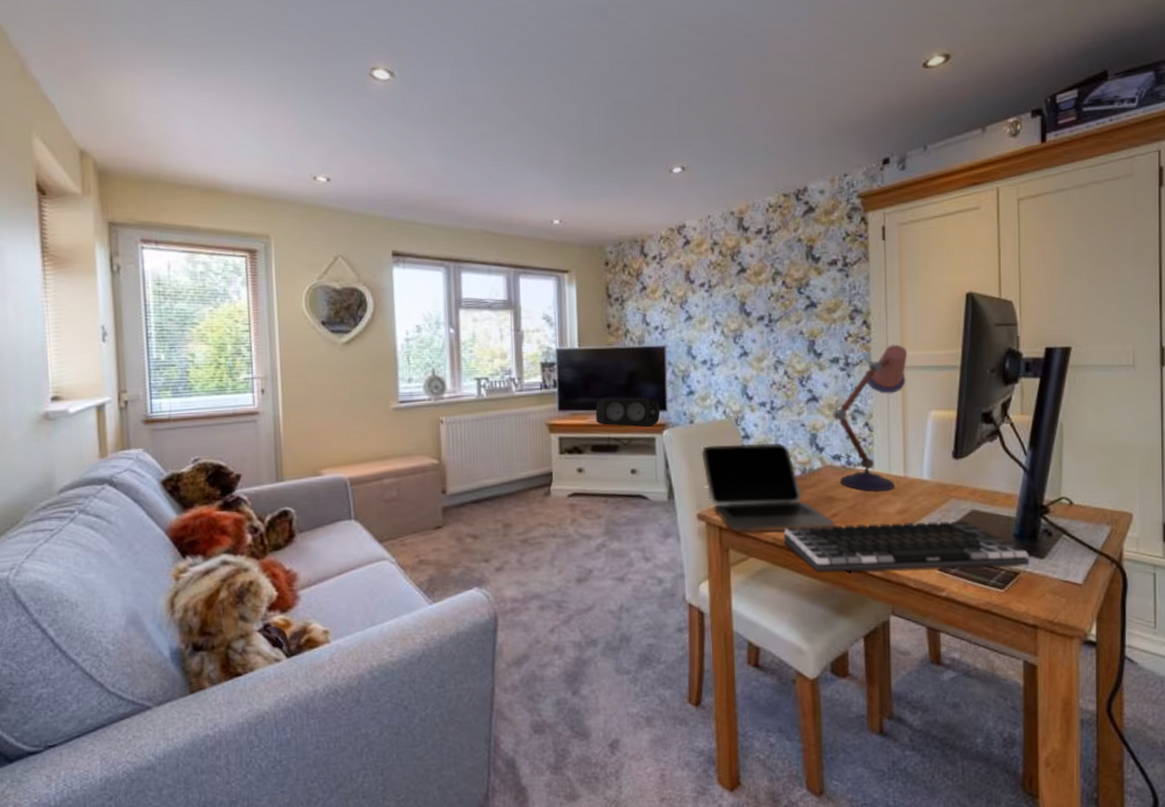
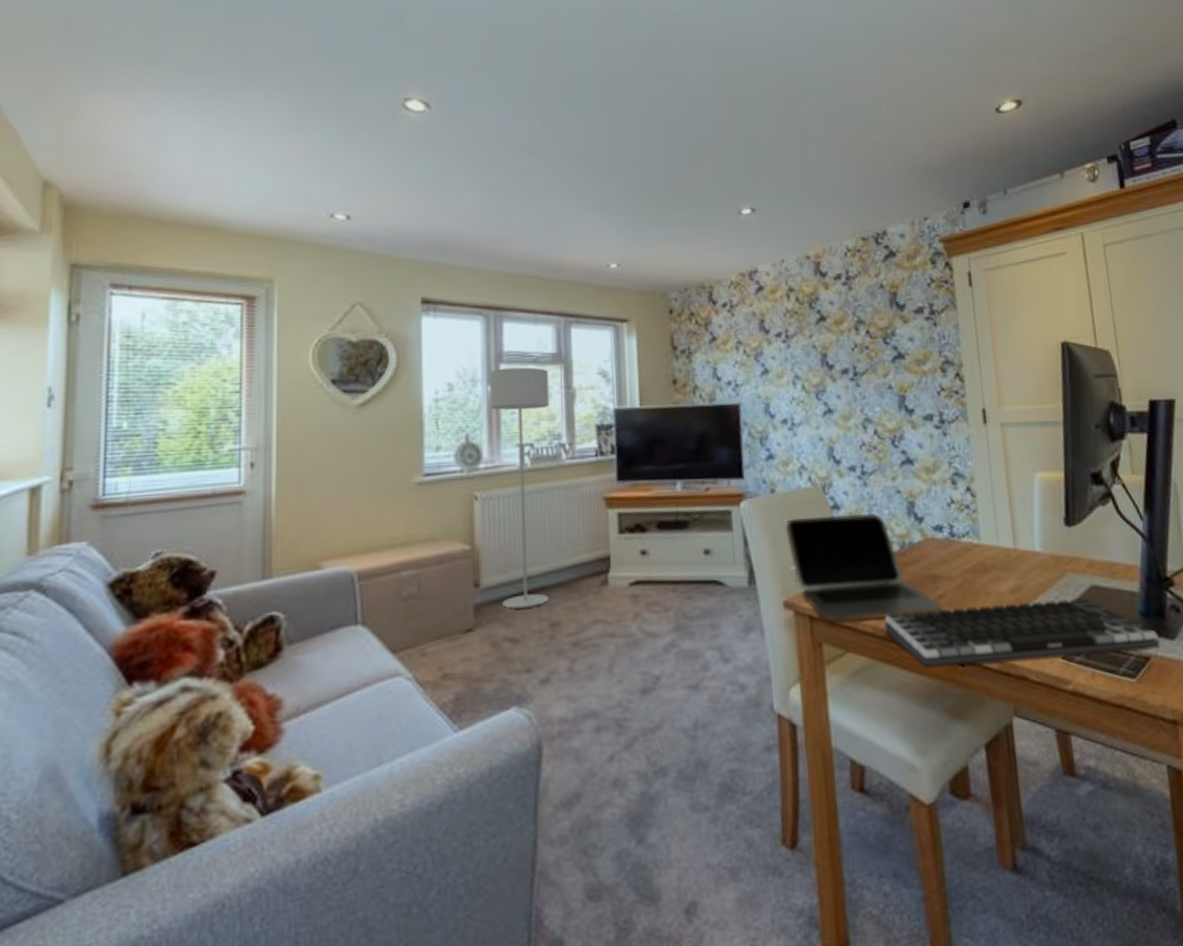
floor lamp: none [450,312,502,512] -> present [489,367,550,609]
speaker: present [595,397,661,427] -> none [661,463,737,498]
desk lamp: present [831,344,908,491] -> none [929,399,1007,567]

